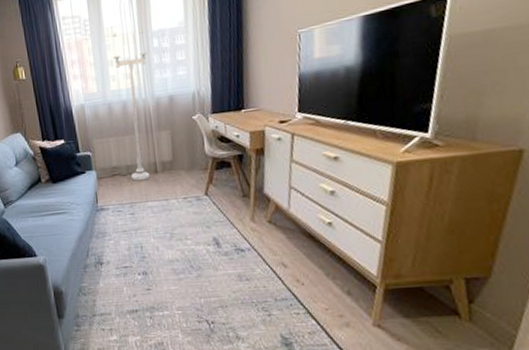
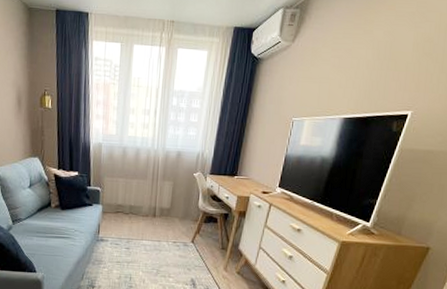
floor lamp: present [113,28,150,182] -> none [133,84,167,222]

